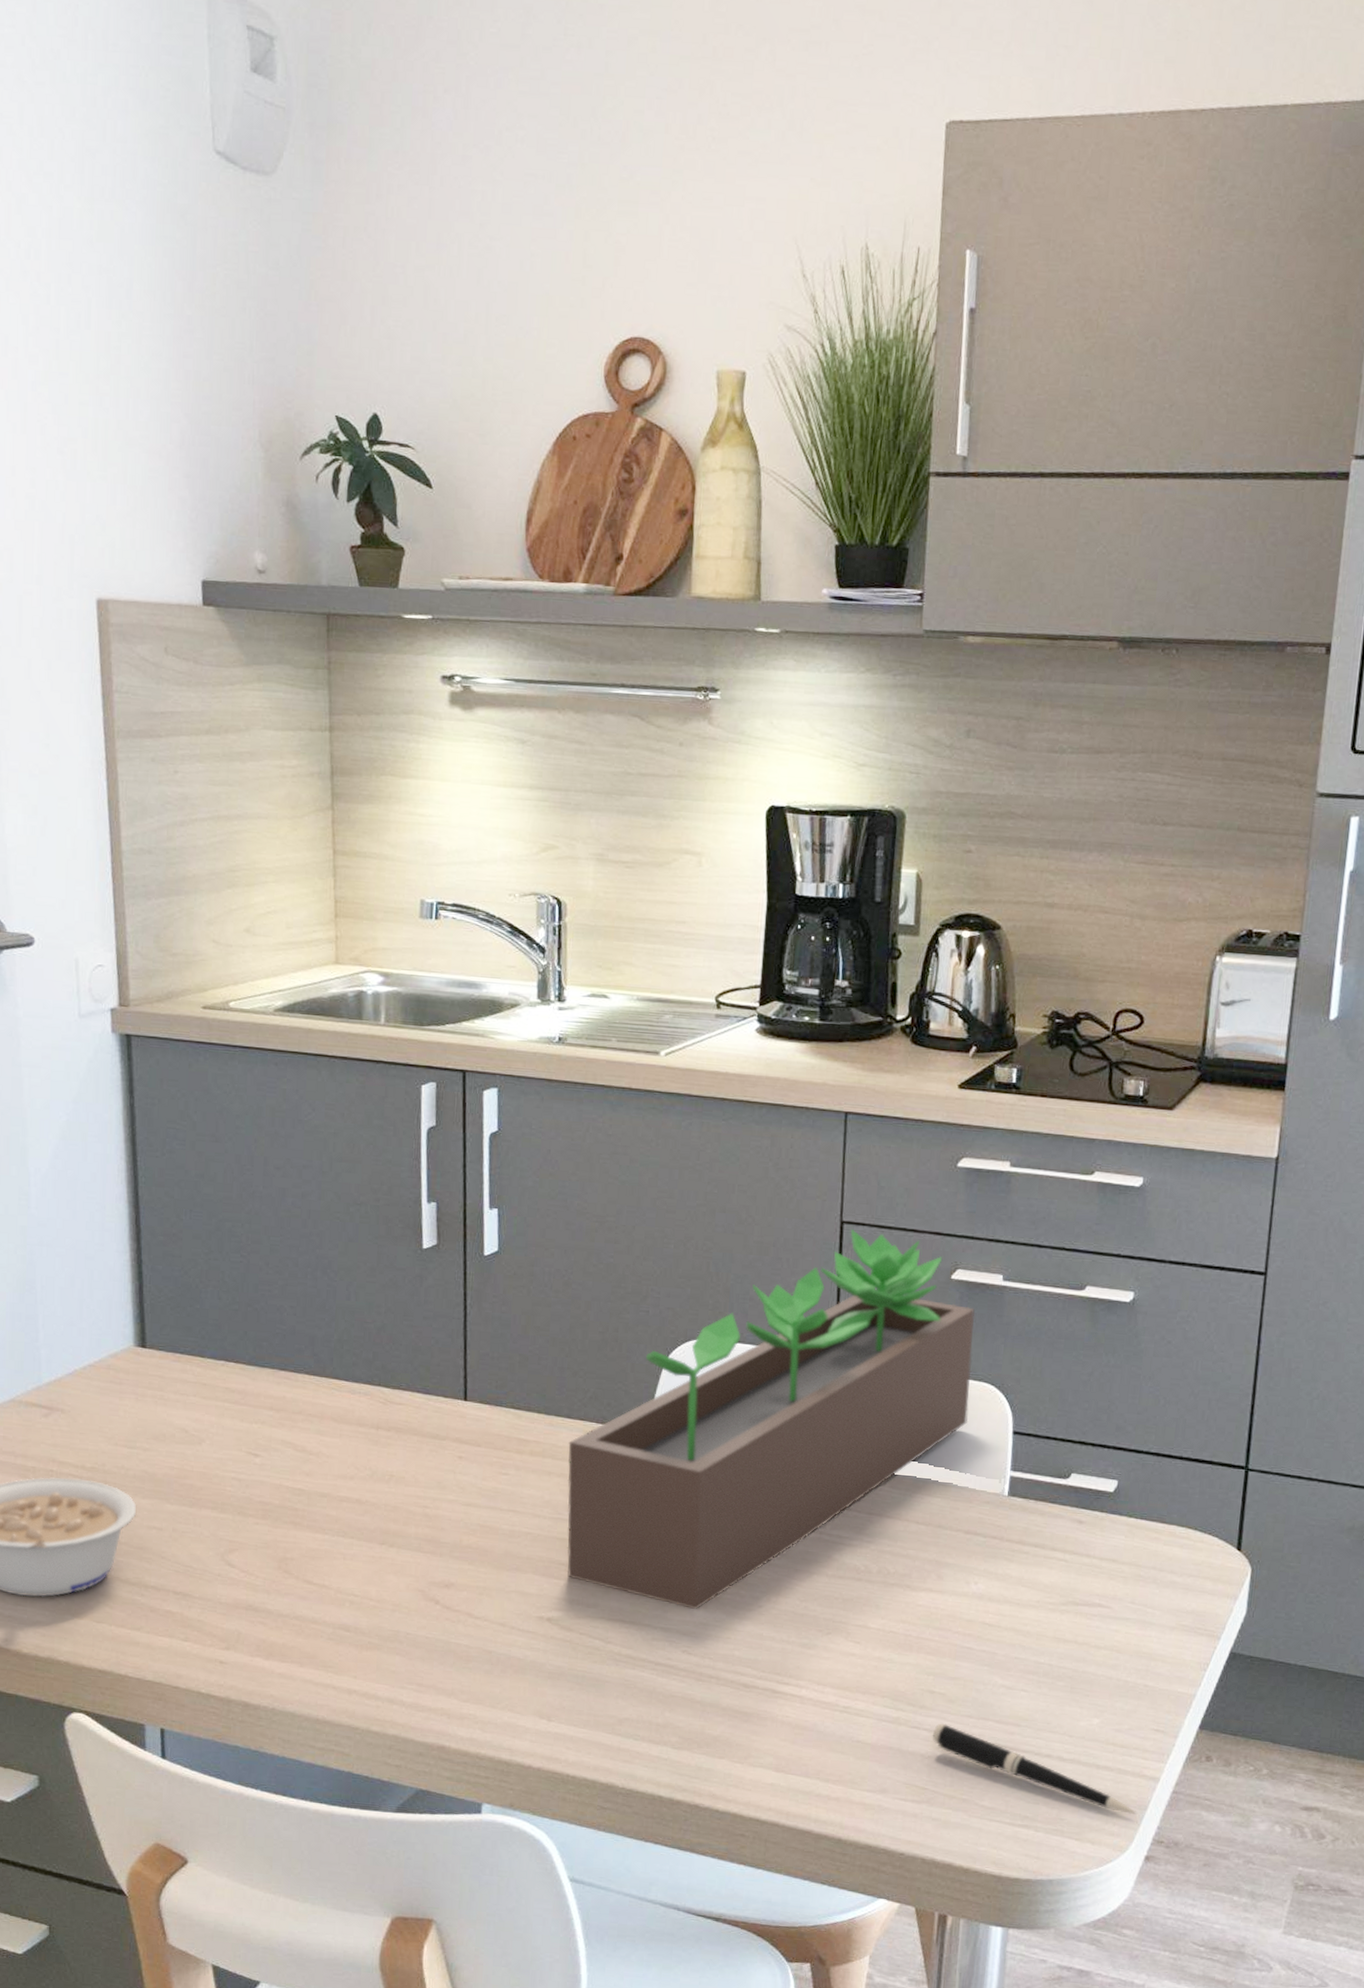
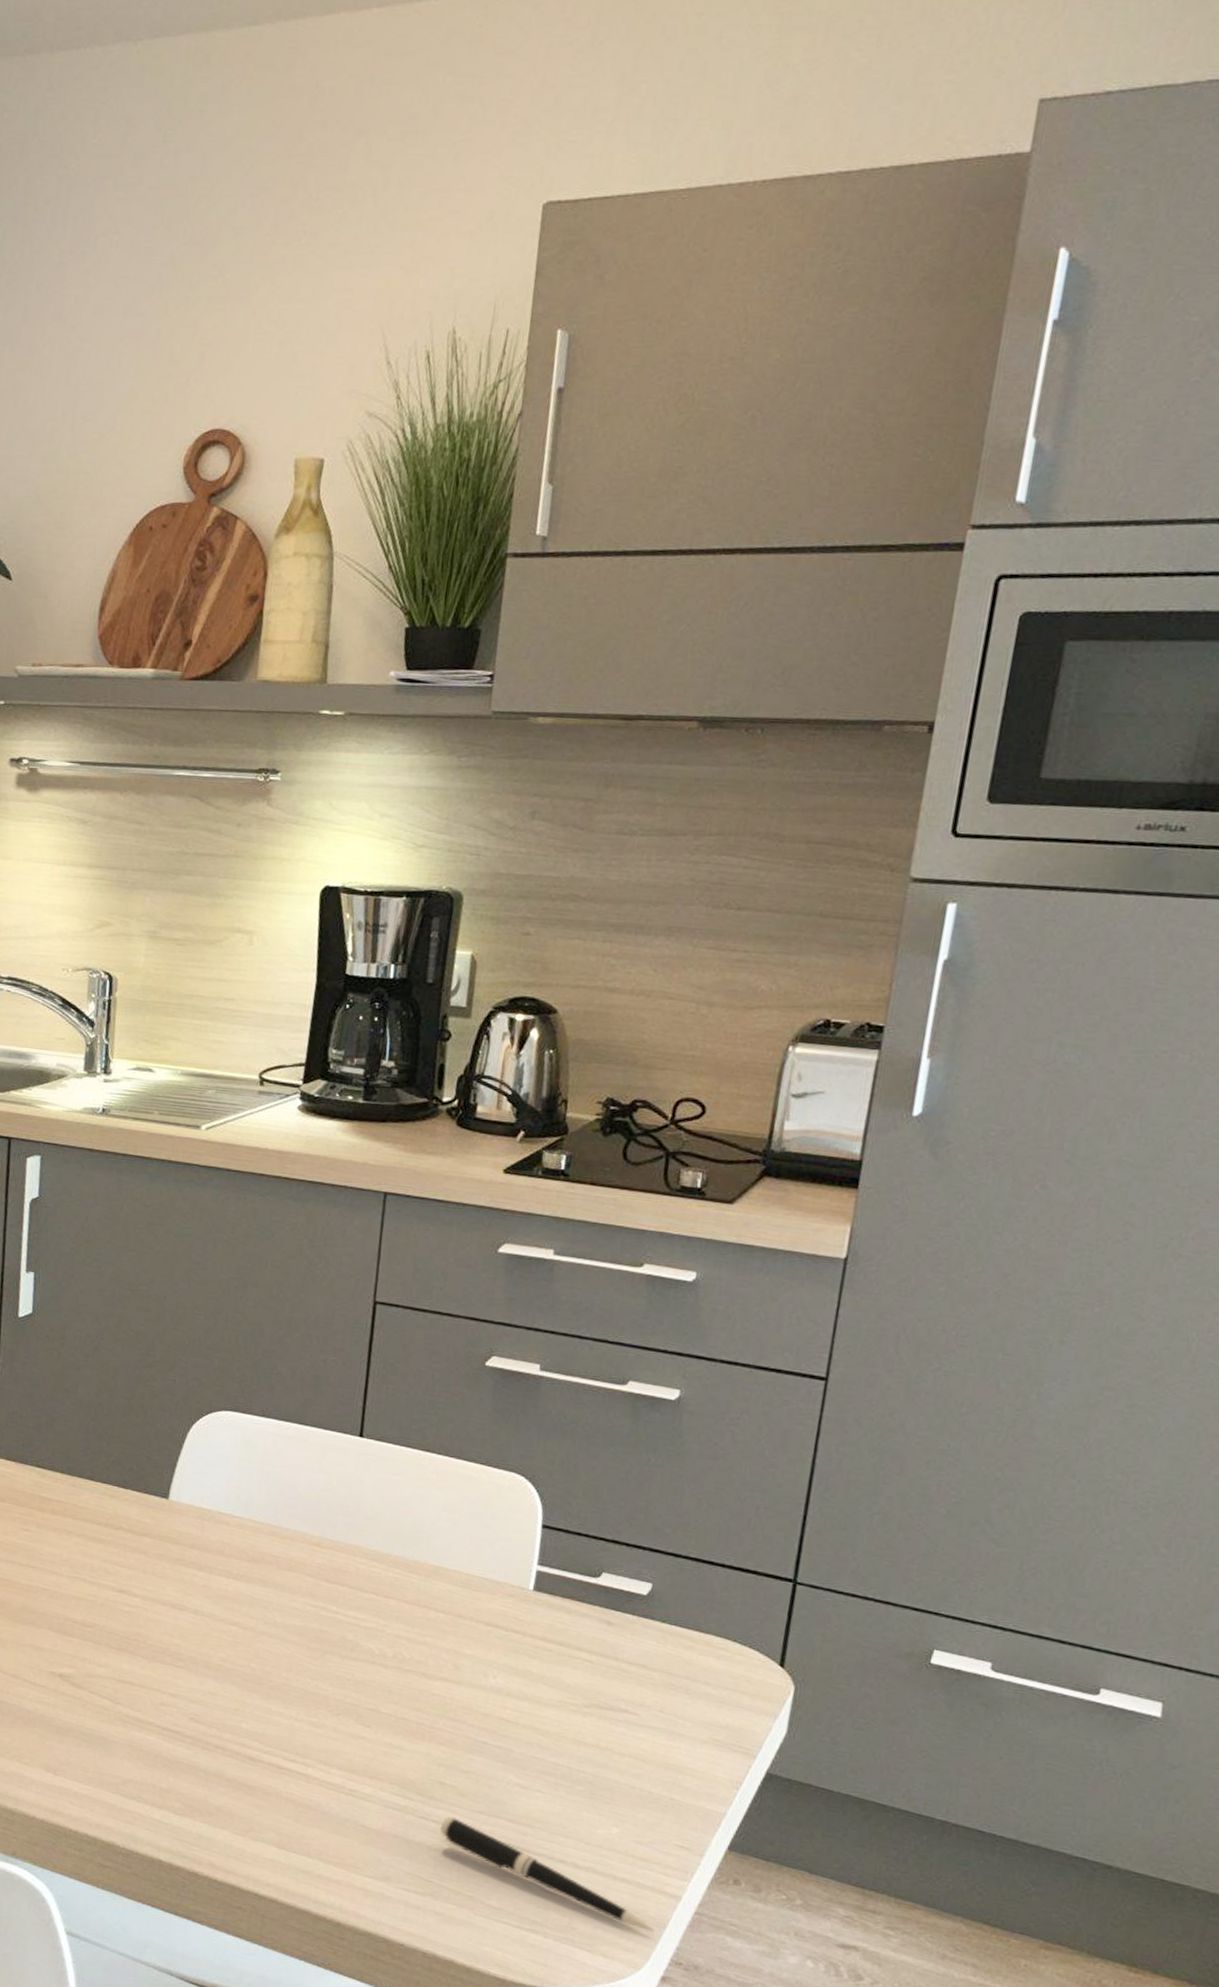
succulent planter: present [567,1230,975,1609] -> none [81,1310,509,1678]

